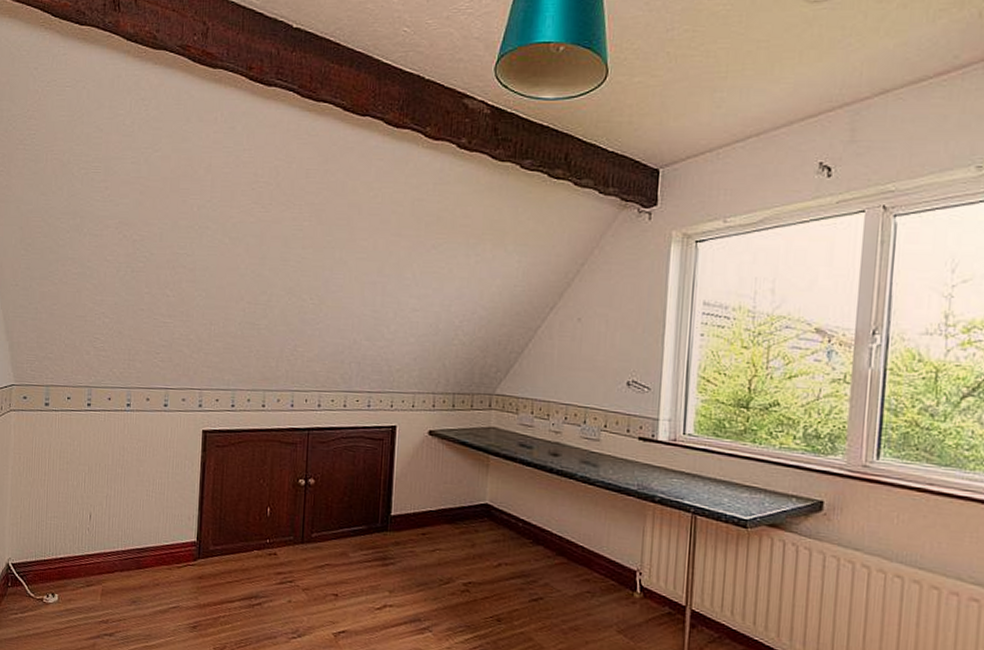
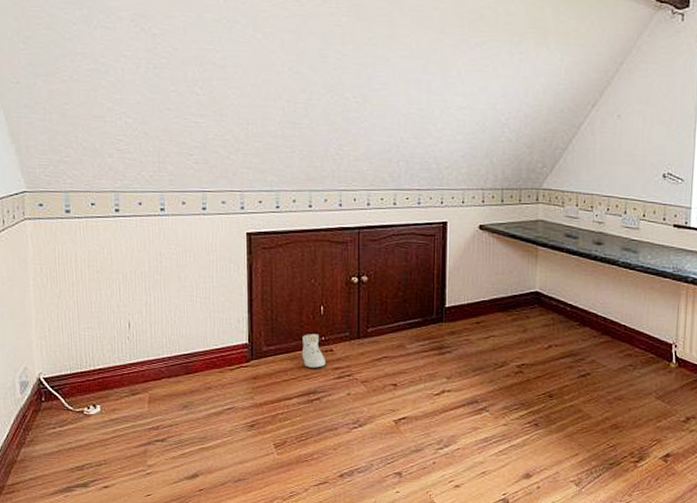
sneaker: none [246,535,269,572] -> present [301,334,325,368]

